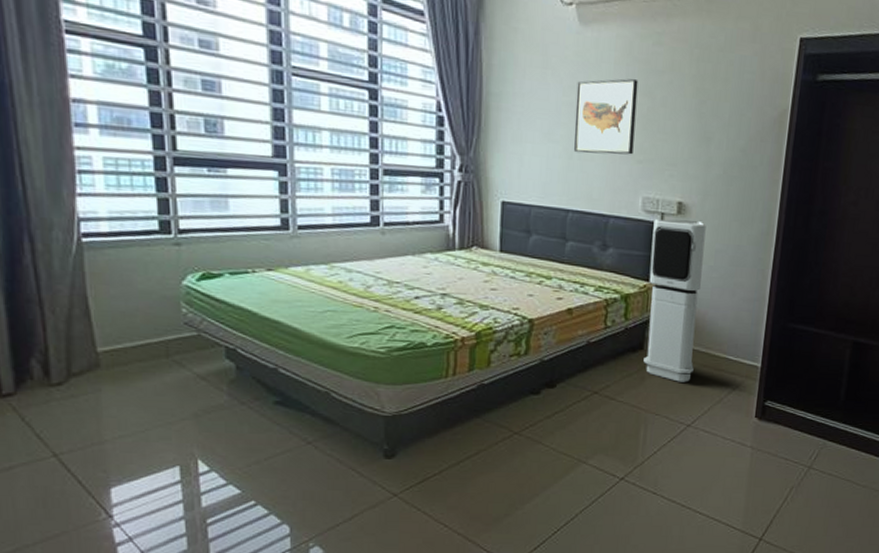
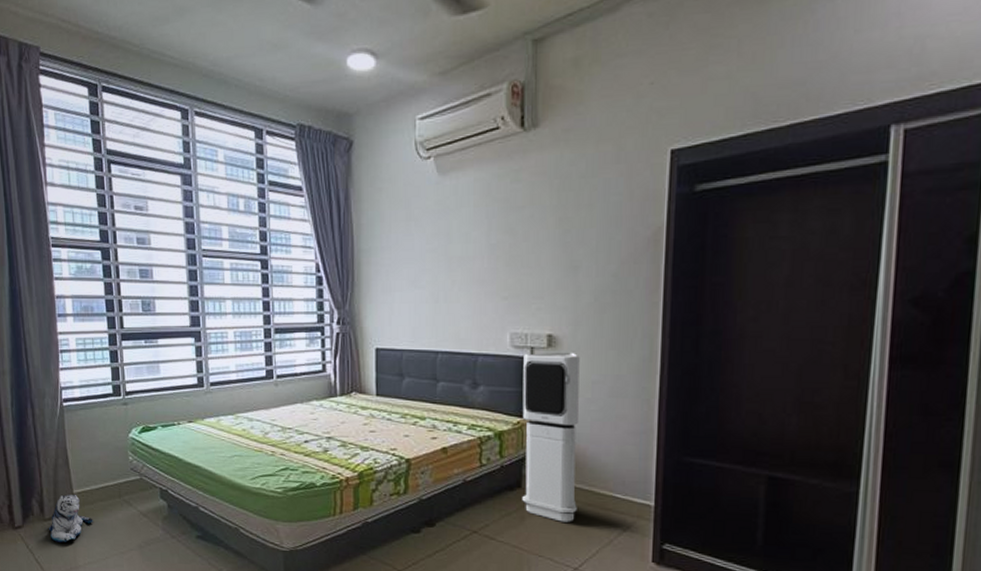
plush toy: none [56,353,127,413] -> present [48,494,93,543]
wall art: present [573,78,639,155] -> none [439,217,499,296]

